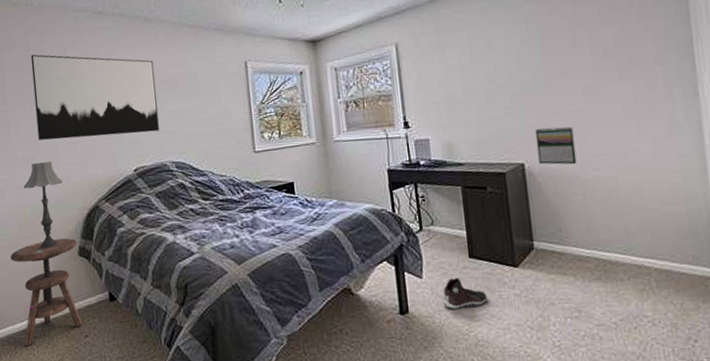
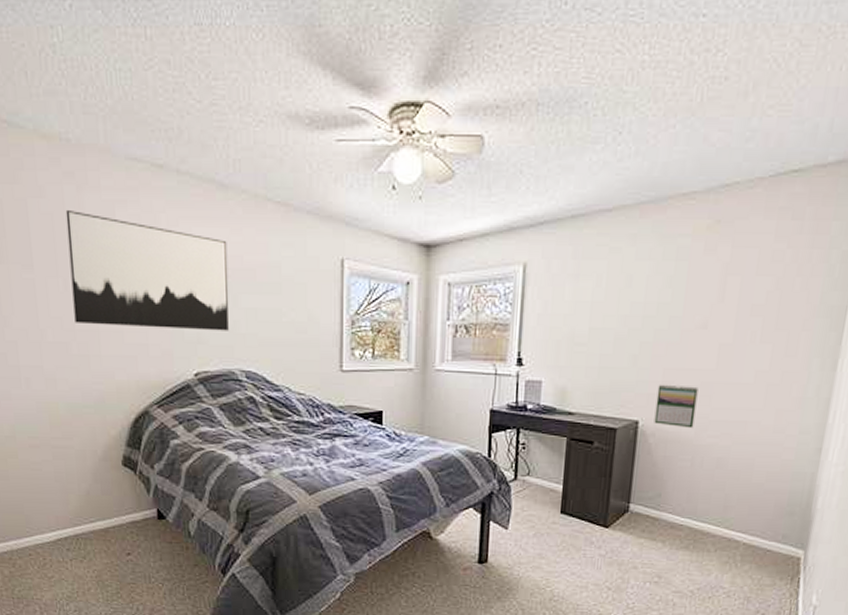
side table: present [10,238,82,347] -> none [38,444,124,559]
table lamp: present [23,162,63,249] -> none [55,351,105,454]
sneaker: present [443,278,487,309] -> none [525,532,571,564]

